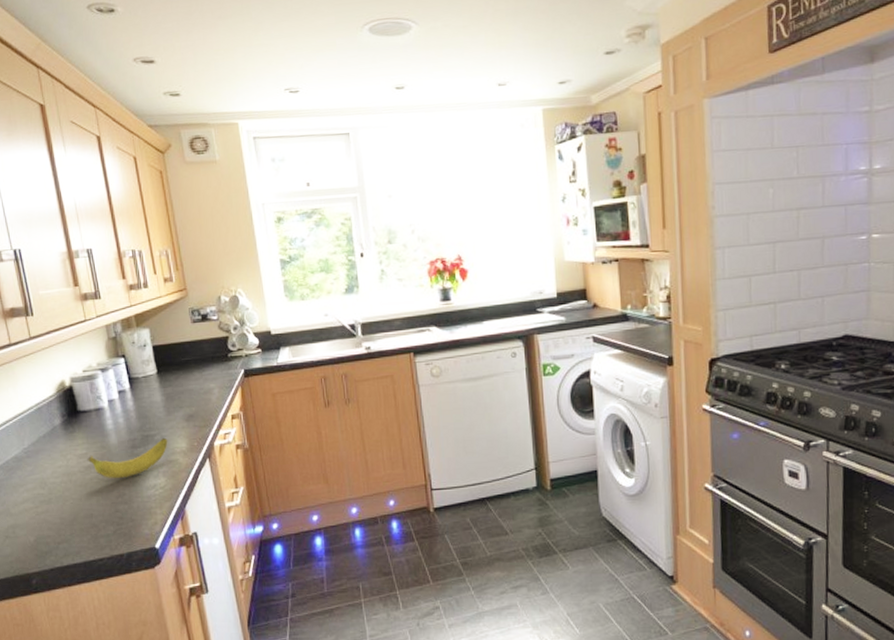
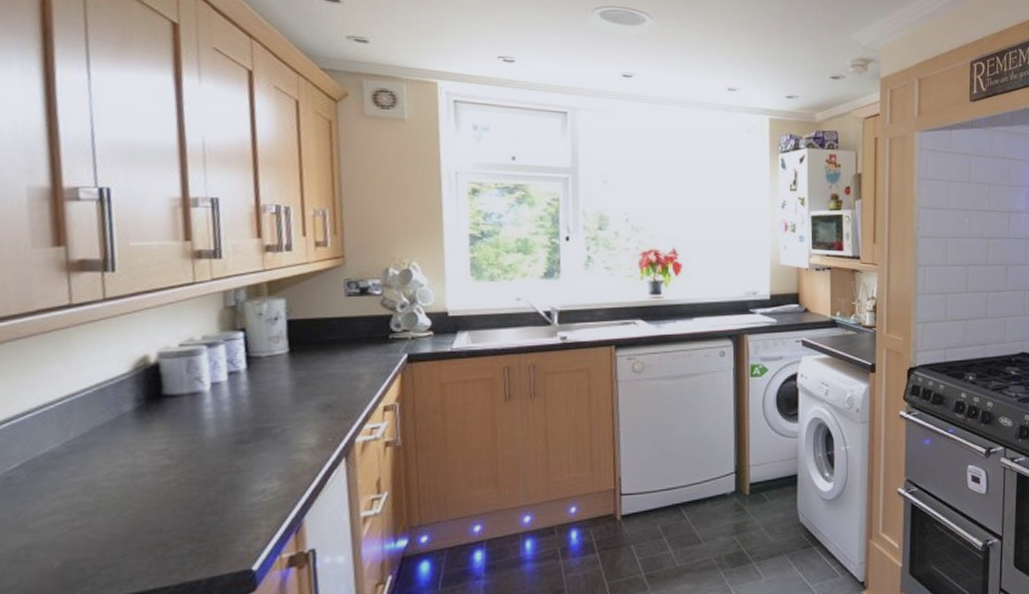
banana: present [87,437,168,478] -> none [166,431,291,481]

